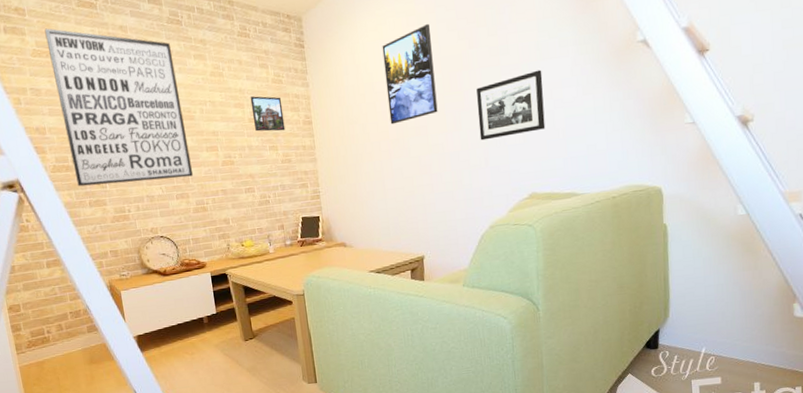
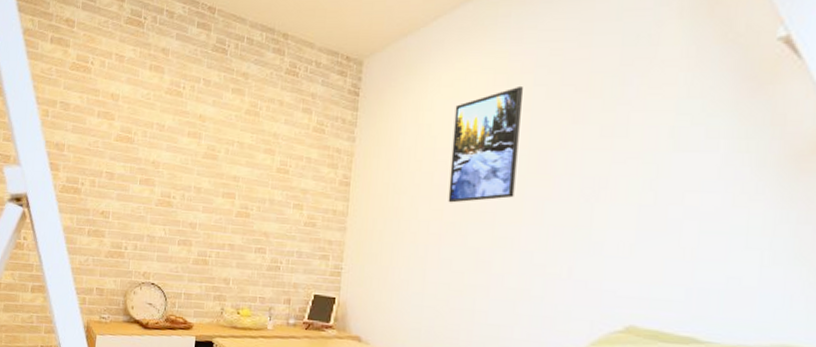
wall art: present [44,28,194,187] -> none [81,42,210,223]
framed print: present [250,96,286,132] -> none [281,143,320,189]
picture frame: present [476,70,546,141] -> none [566,164,674,244]

